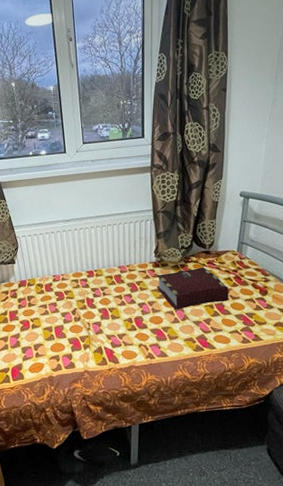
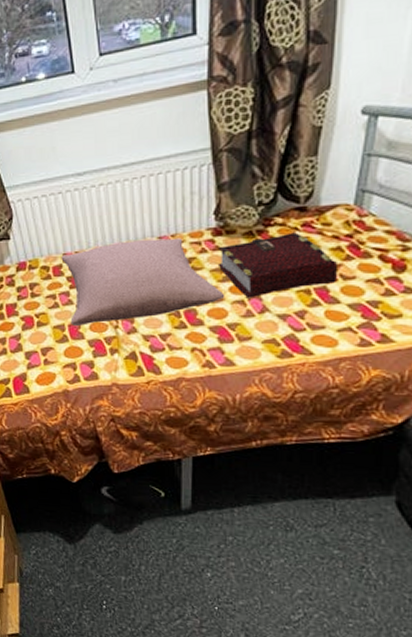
pillow: none [51,267,161,328] -> present [61,238,225,326]

